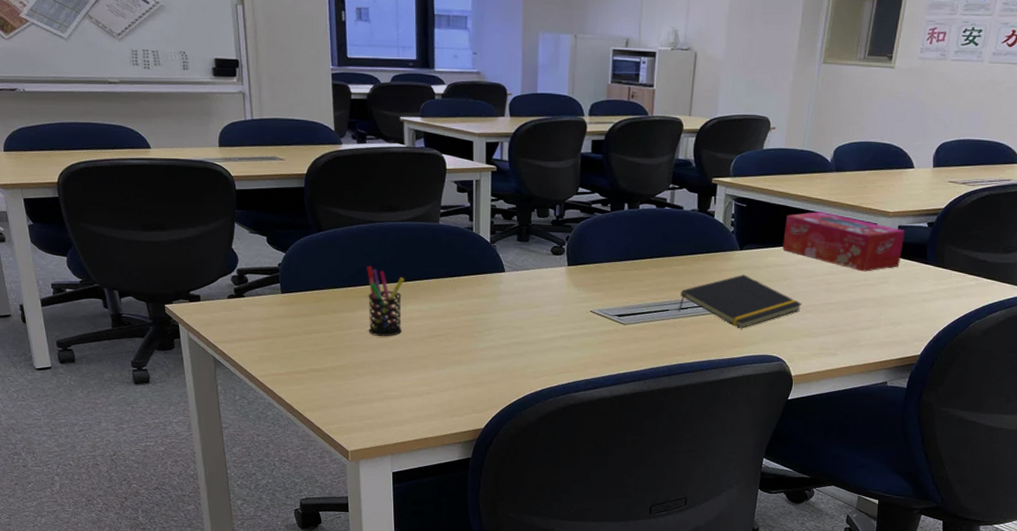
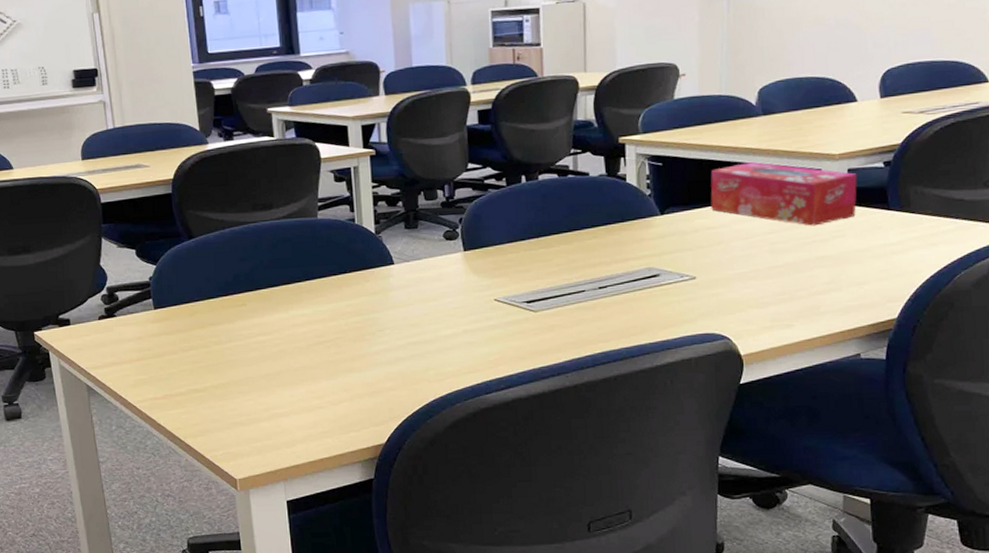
pen holder: present [367,265,404,336] -> none [243,270,286,347]
notepad: present [677,274,803,329] -> none [595,242,744,306]

